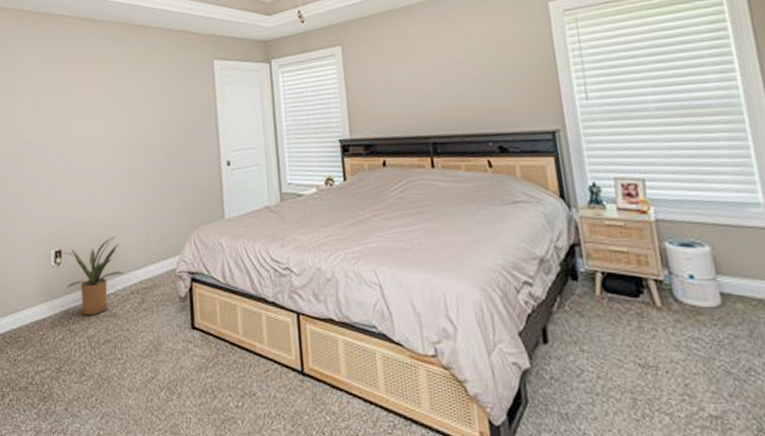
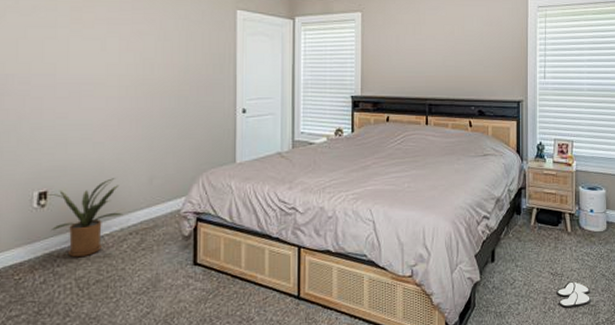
slippers: none [651,378,714,417] -> present [556,281,591,308]

